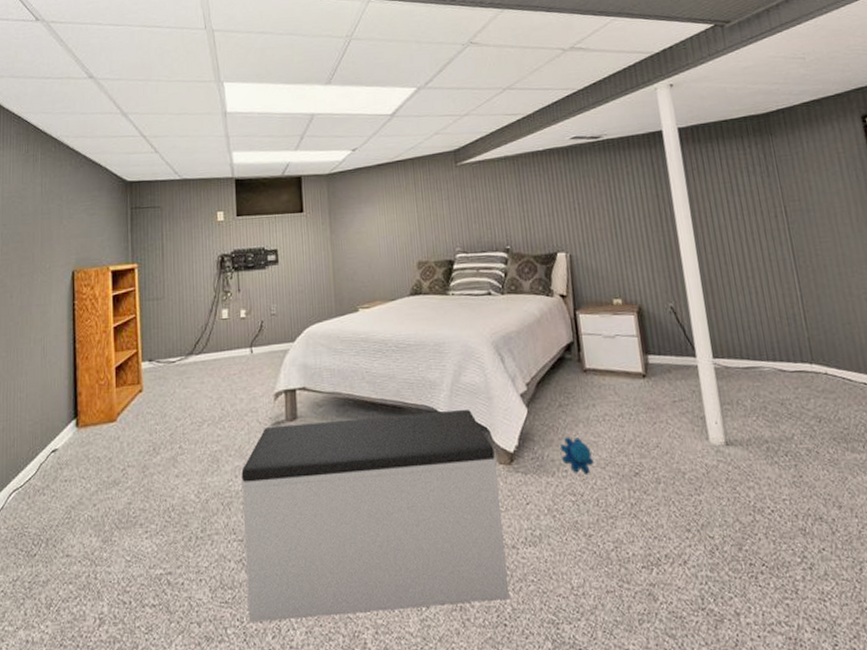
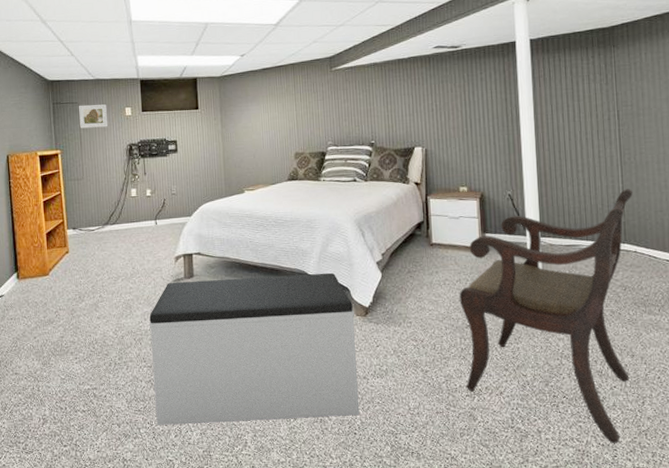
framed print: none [162,208,196,238] -> present [79,104,109,129]
plush toy: present [559,437,594,474] -> none [406,296,434,325]
armchair: none [622,297,840,627] -> present [459,189,633,443]

